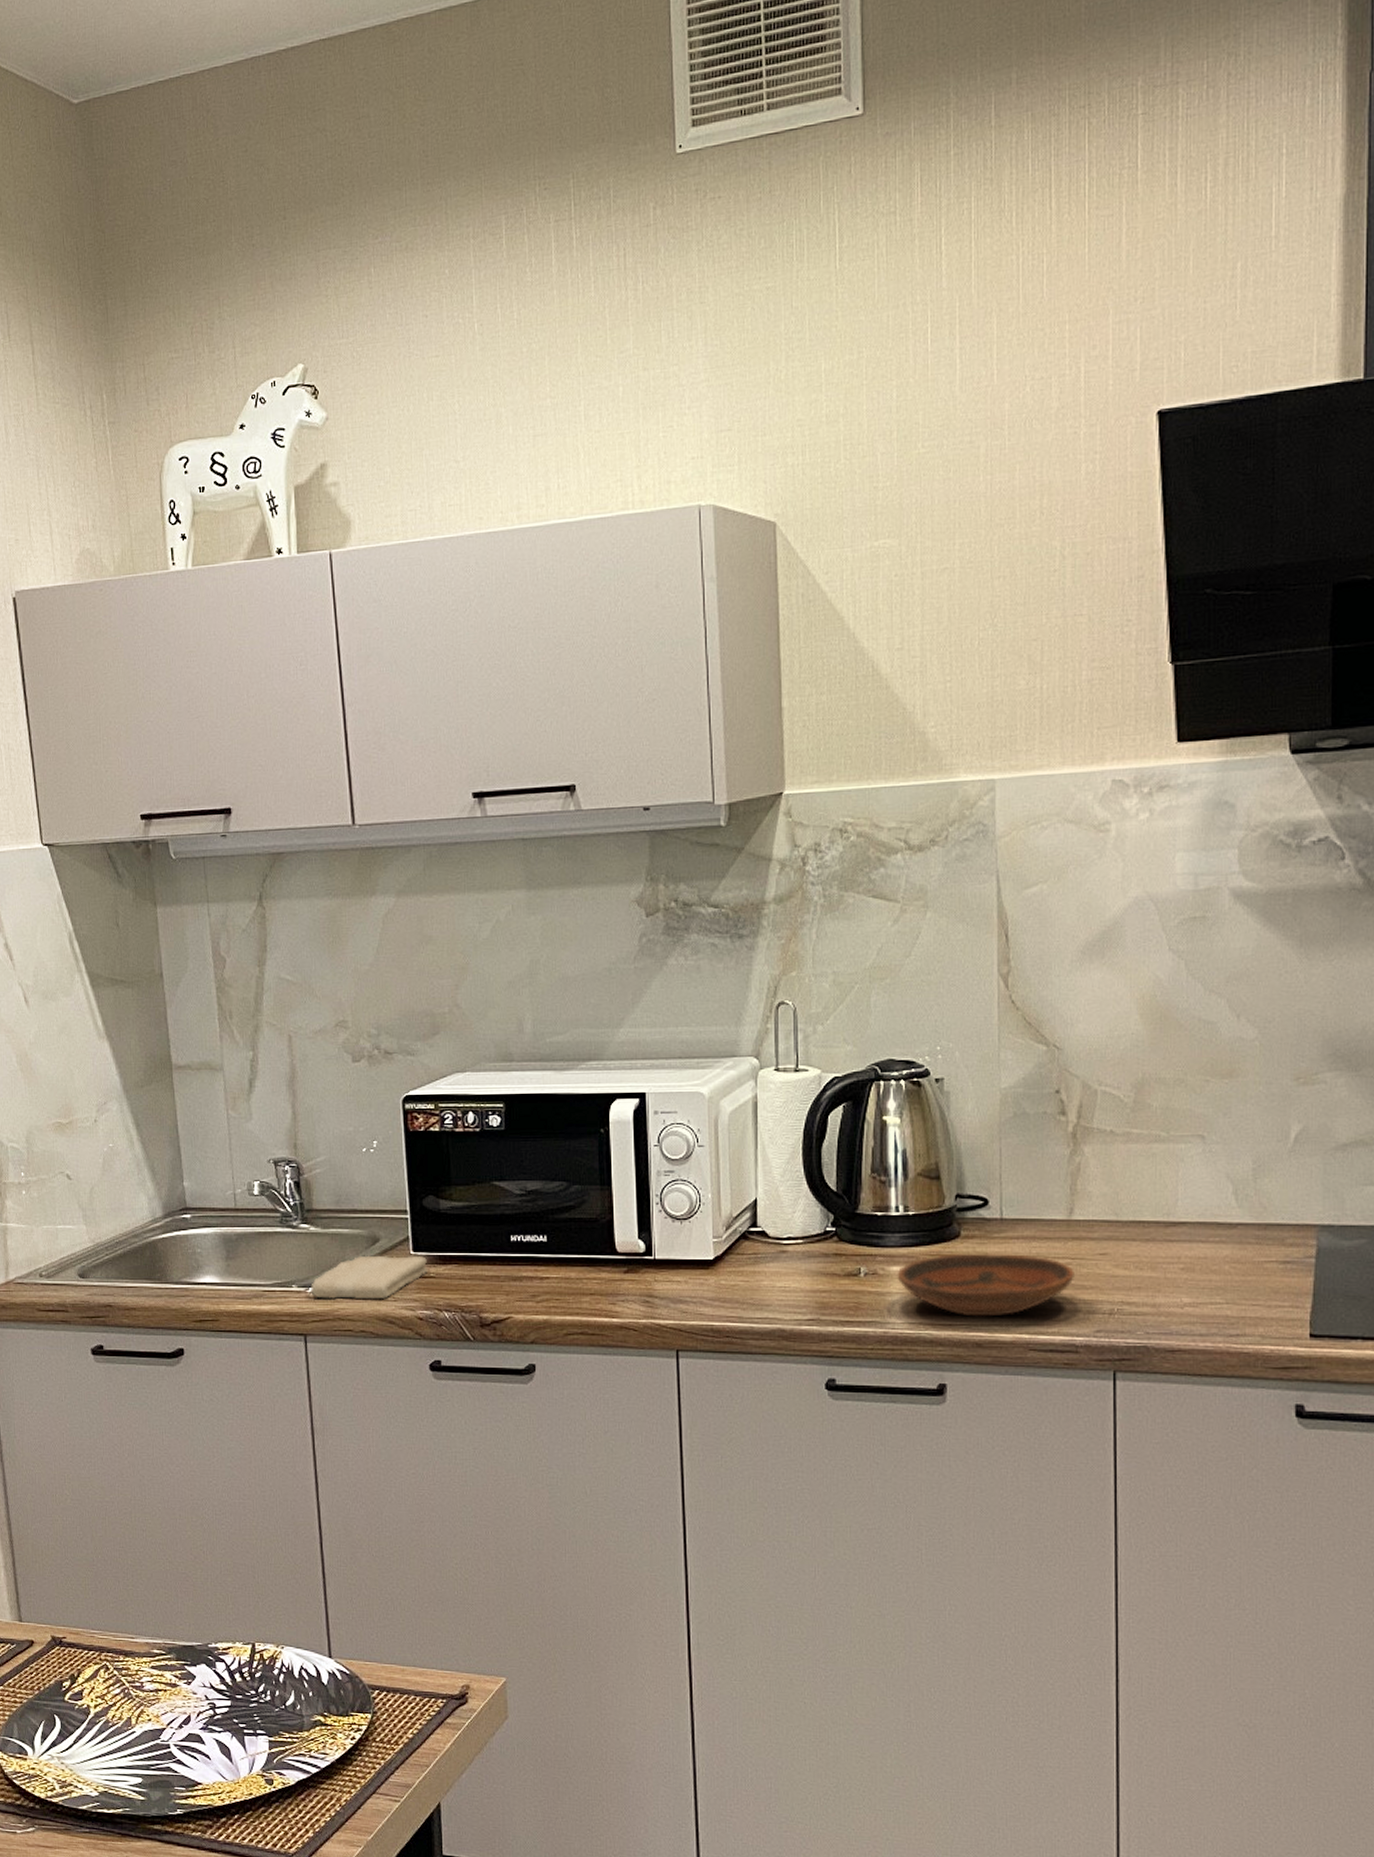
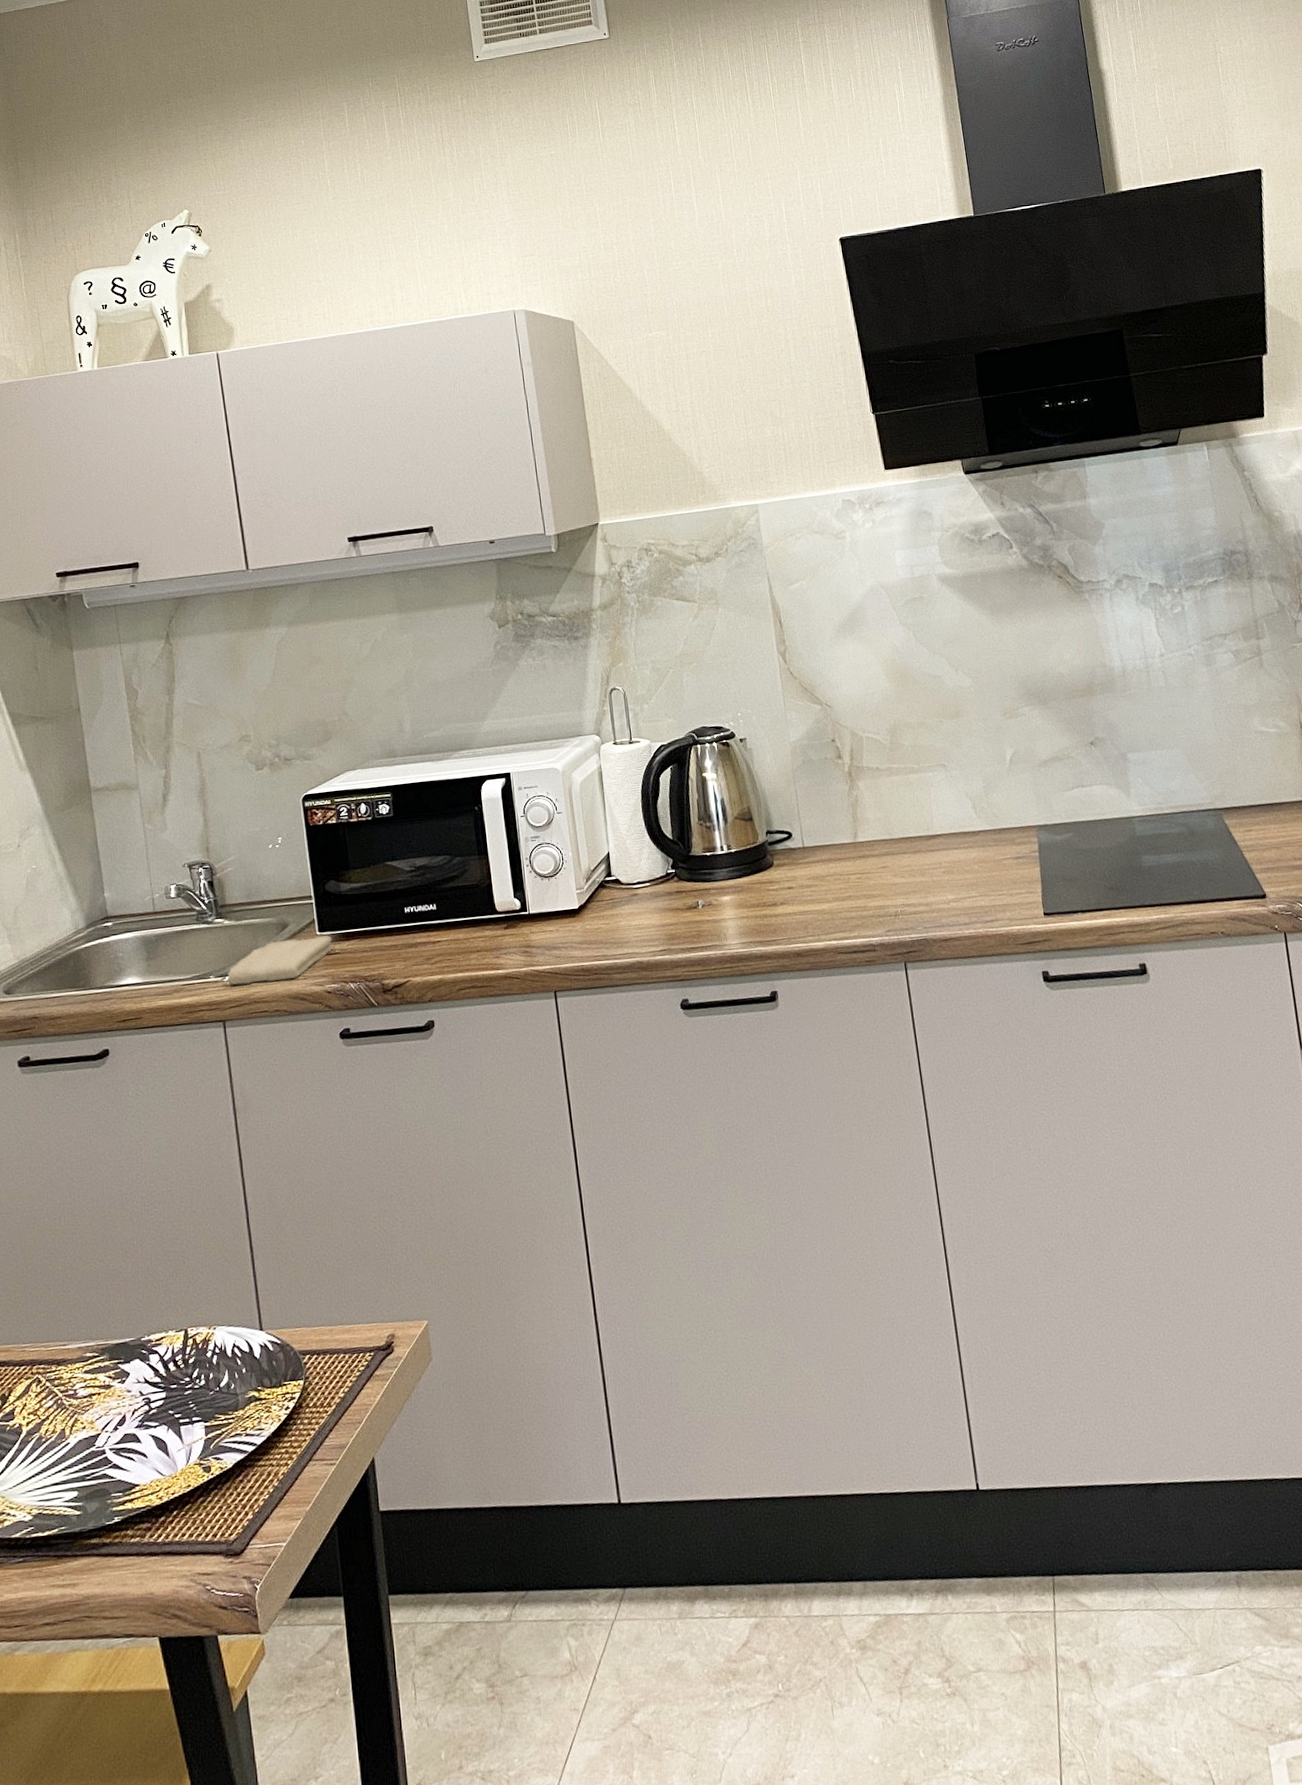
bowl: present [897,1253,1074,1317] -> none [727,874,865,932]

